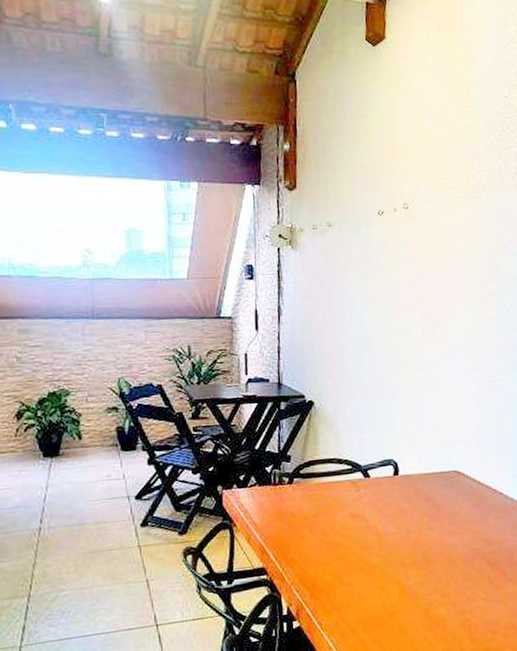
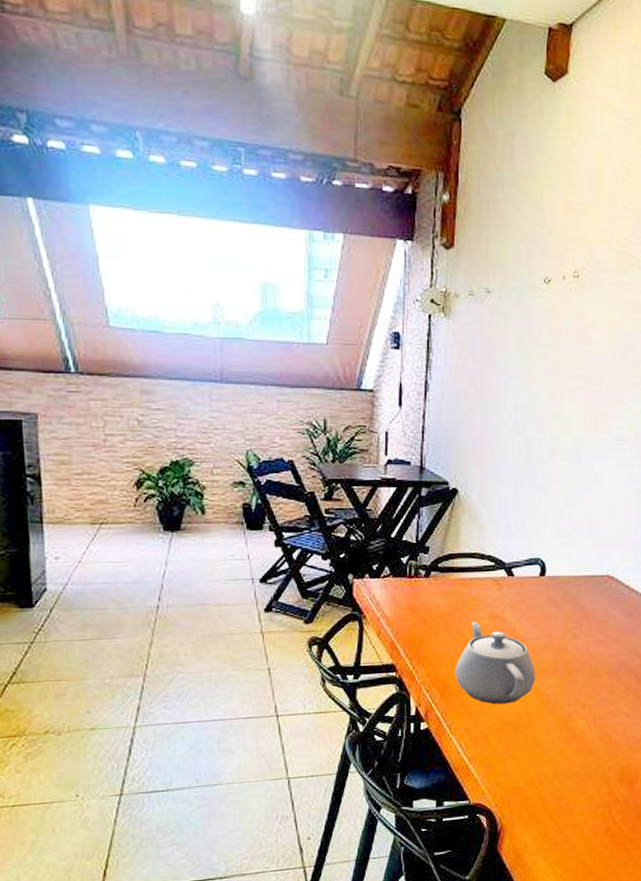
teapot: none [321,522,397,599] -> present [455,622,536,705]

